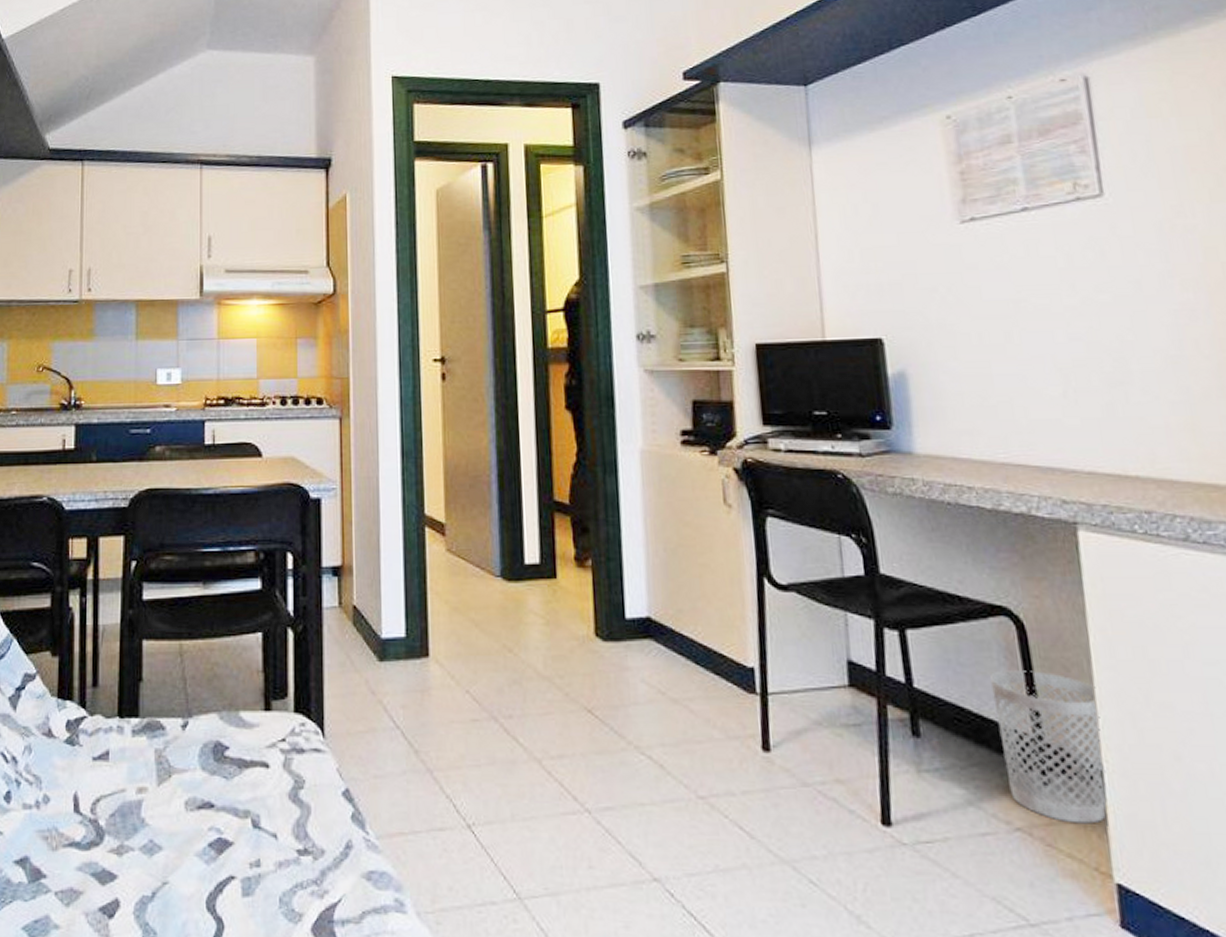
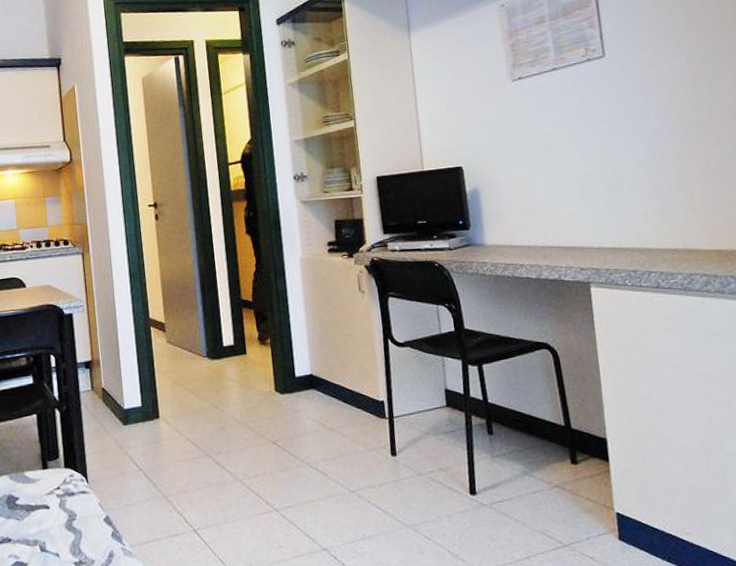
wastebasket: present [990,670,1107,824] -> none [537,383,610,478]

